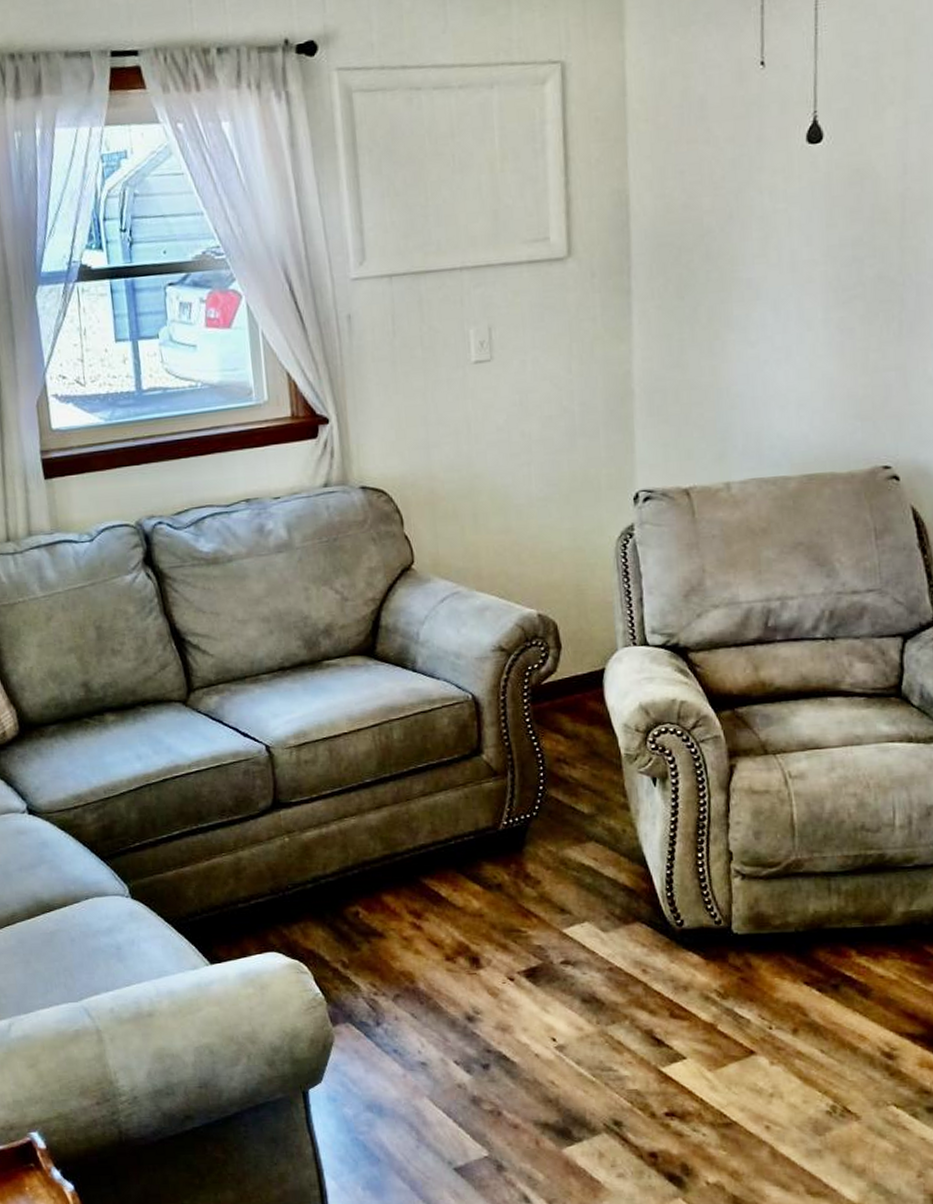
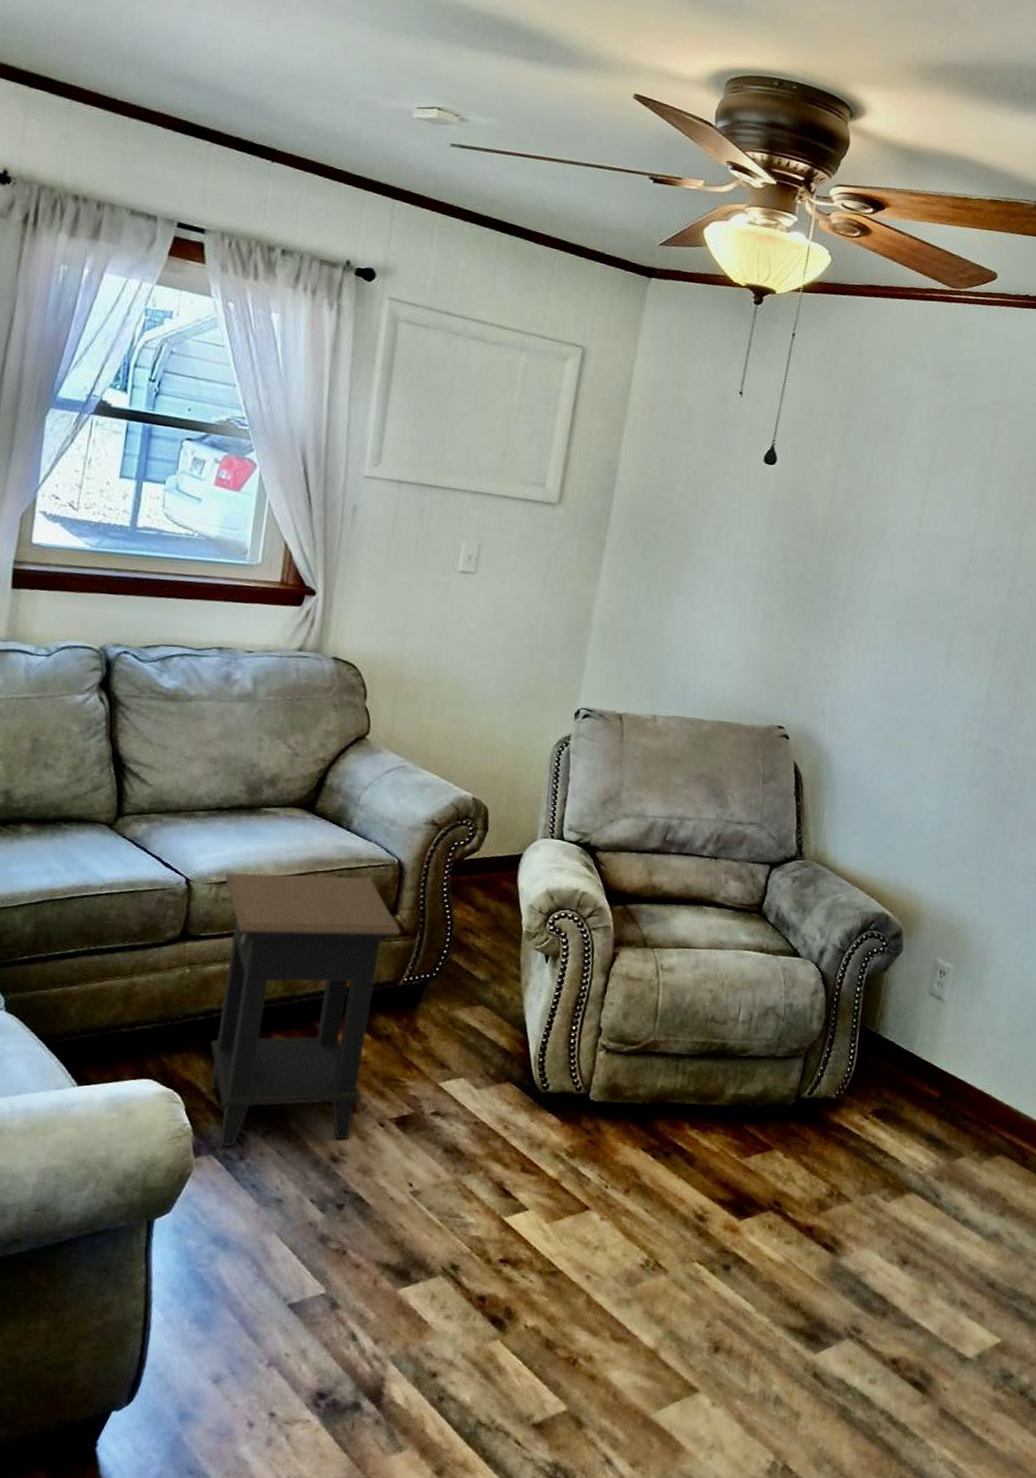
side table: none [302,719,490,1013] -> present [210,872,401,1146]

